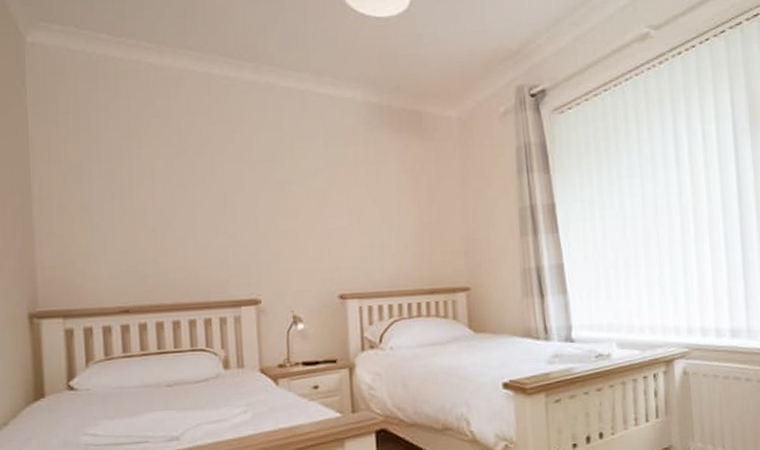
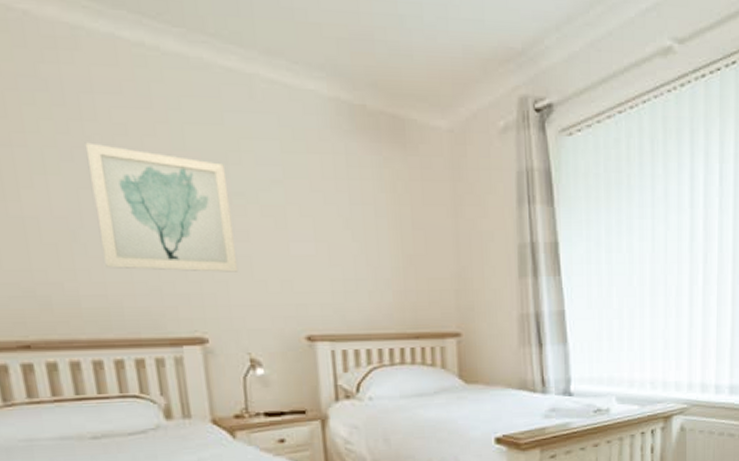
wall art: none [181,151,288,246] -> present [84,142,239,272]

